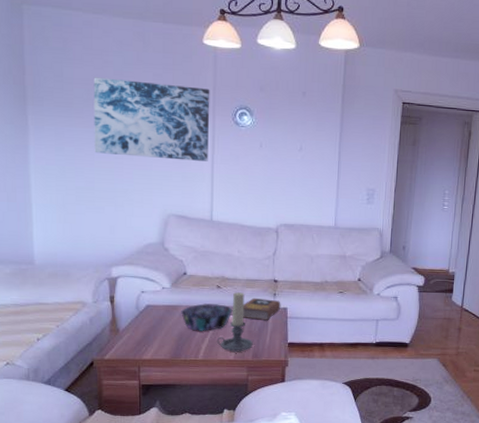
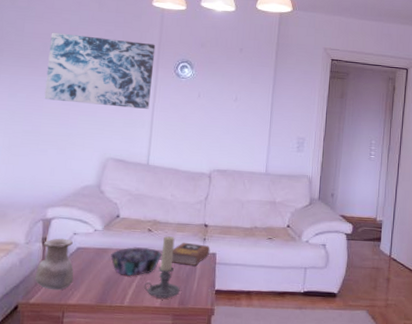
vase: none [106,296,146,347] -> present [34,238,74,291]

